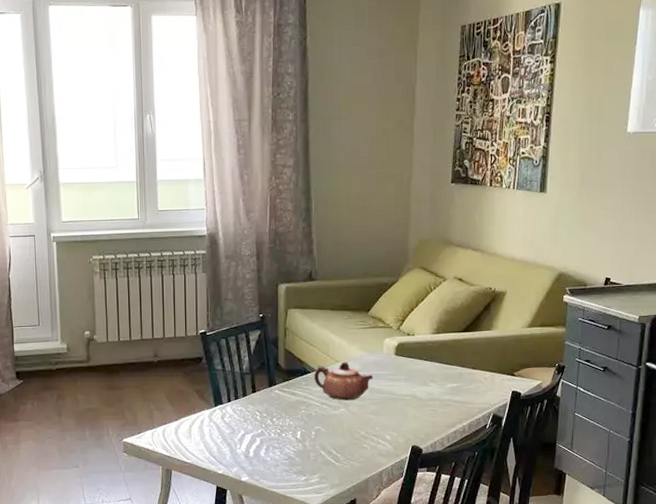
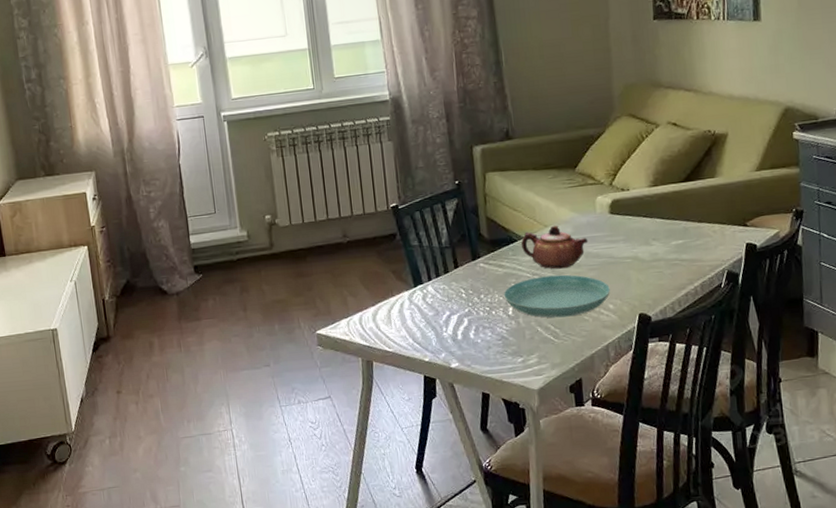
saucer: none [294,406,389,444] -> present [503,274,610,318]

